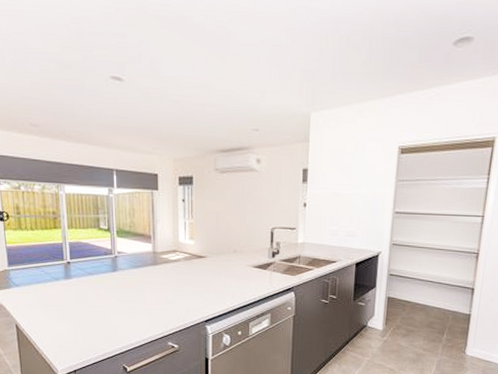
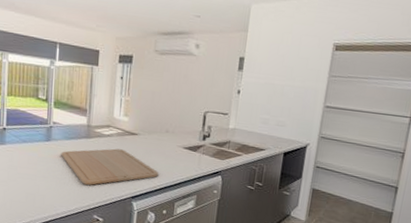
chopping board: none [129,273,230,312] -> present [61,148,159,185]

